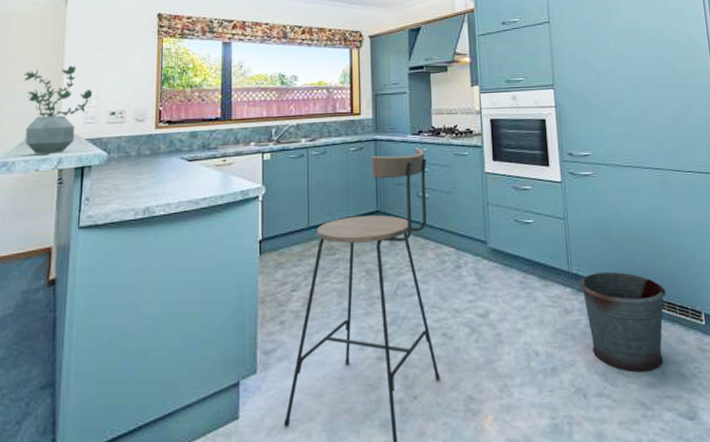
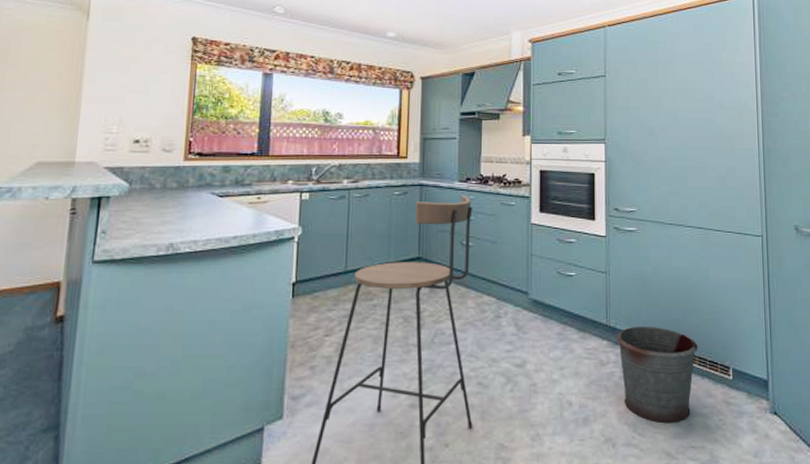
potted plant: present [24,65,93,154] -> none [33,86,115,181]

